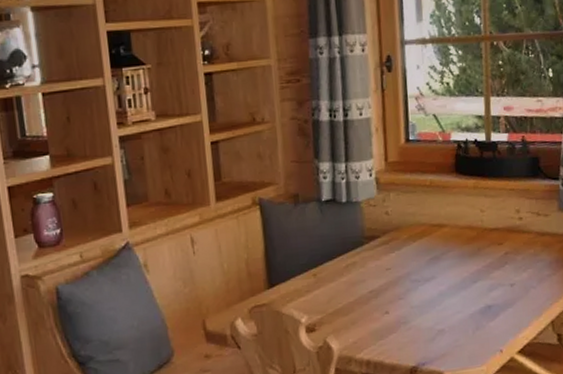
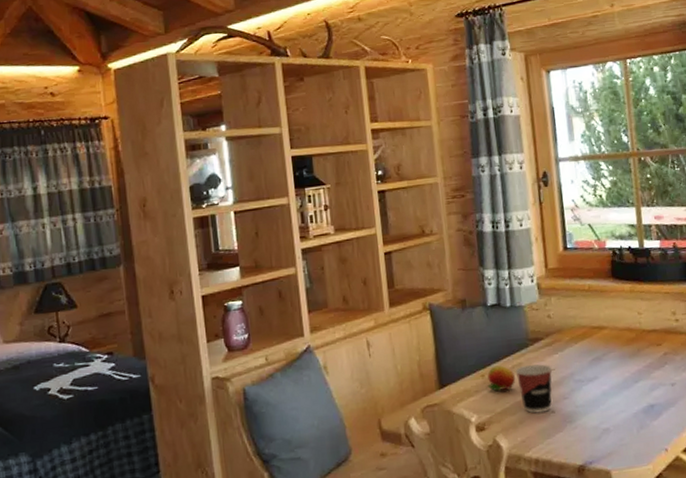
fruit: none [319,264,350,292] -> present [487,365,516,392]
cup: none [349,263,388,315] -> present [515,364,553,414]

